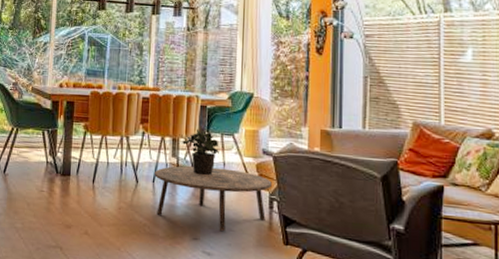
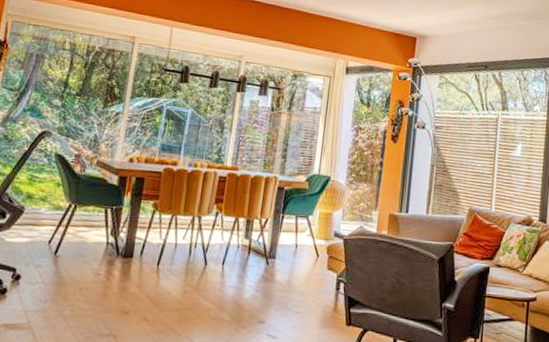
coffee table: present [155,166,272,232] -> none [223,247,341,314]
potted plant: present [182,128,219,175] -> none [256,209,293,257]

